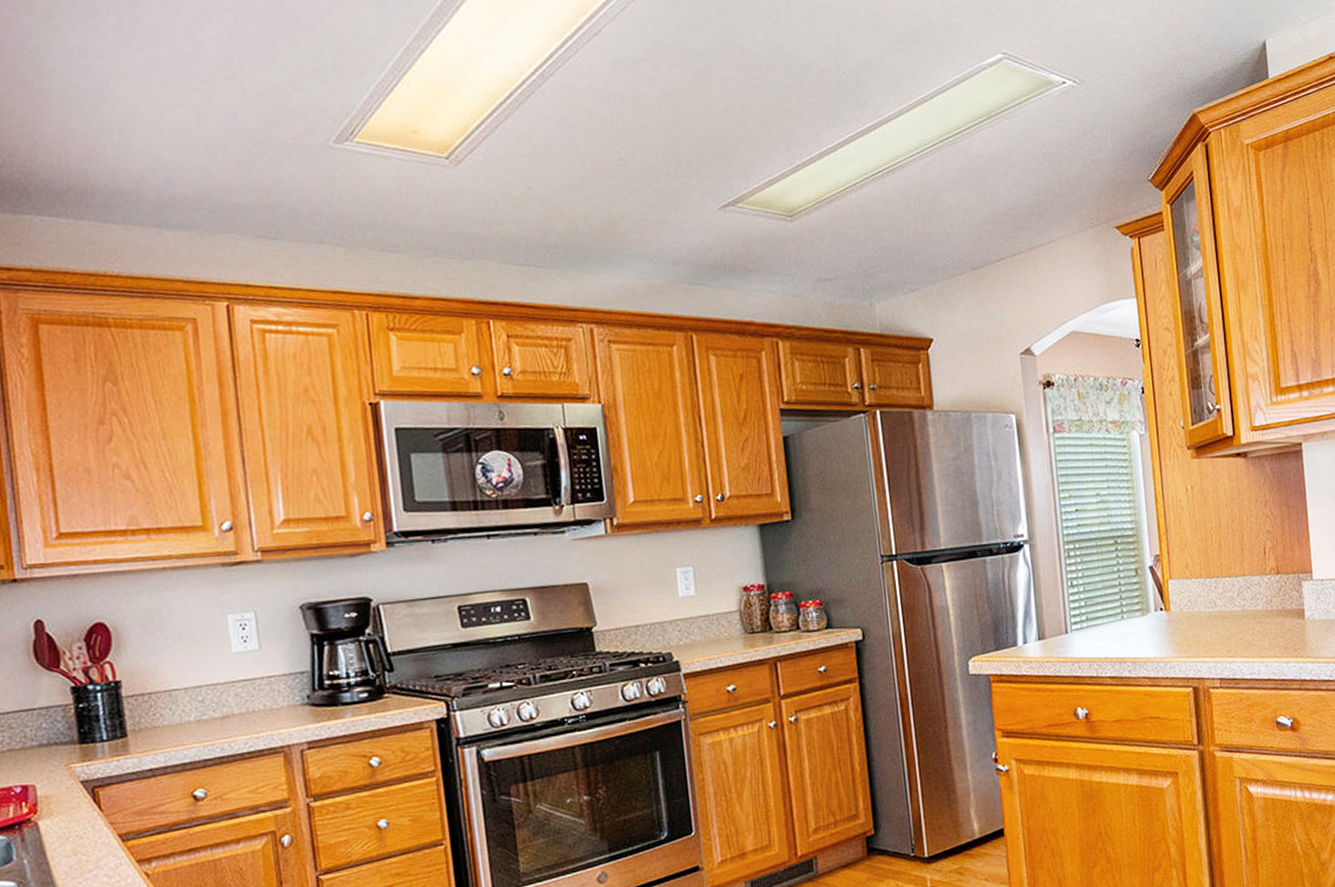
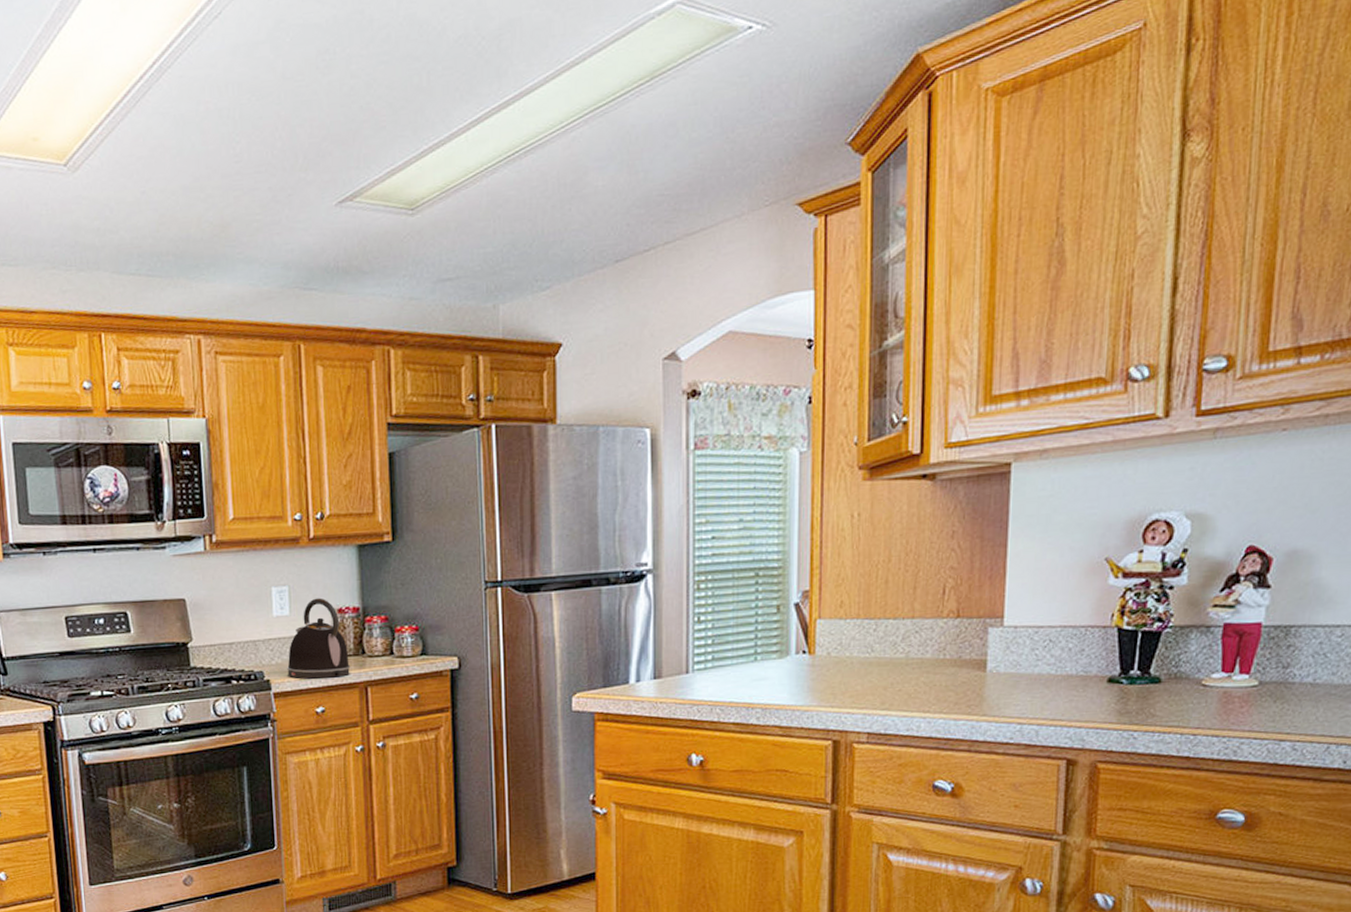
kettle: none [695,576,759,658] -> present [286,597,351,679]

